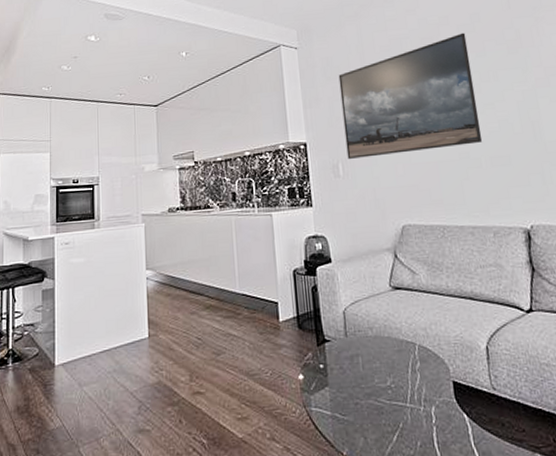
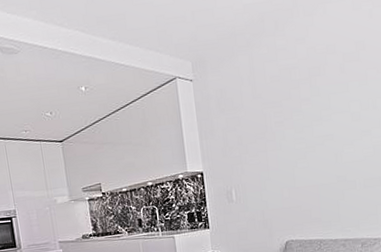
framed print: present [338,32,483,159] -> none [231,61,359,185]

